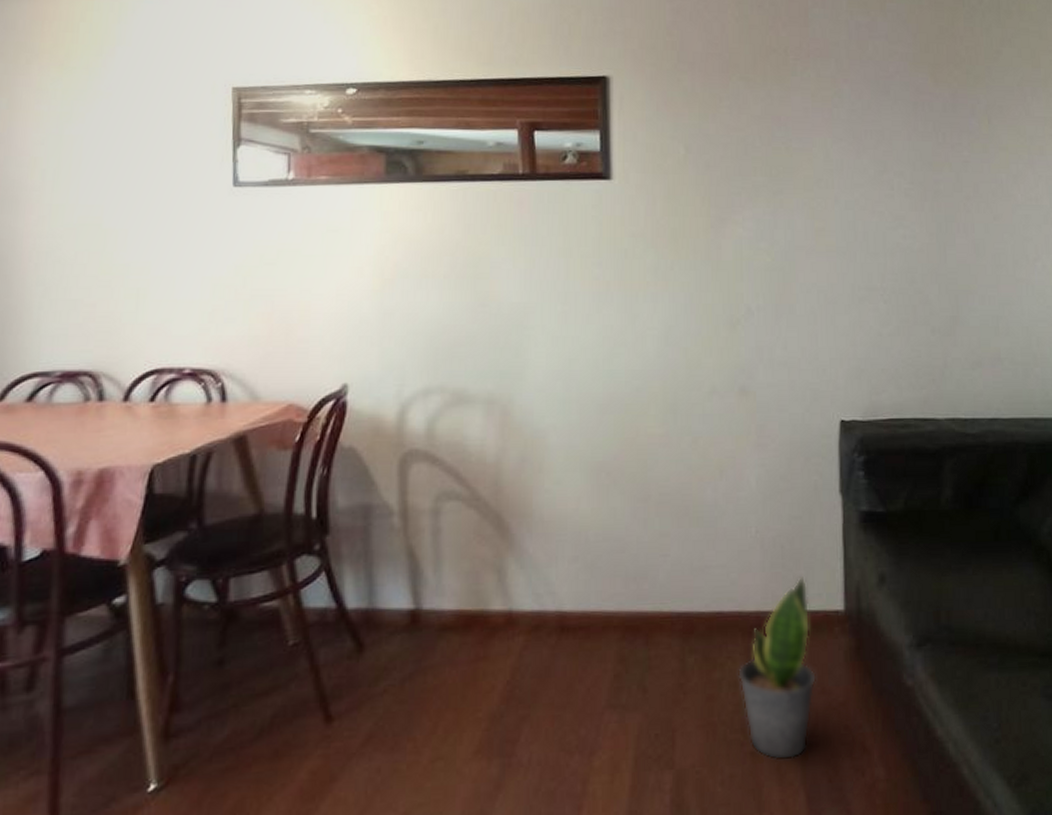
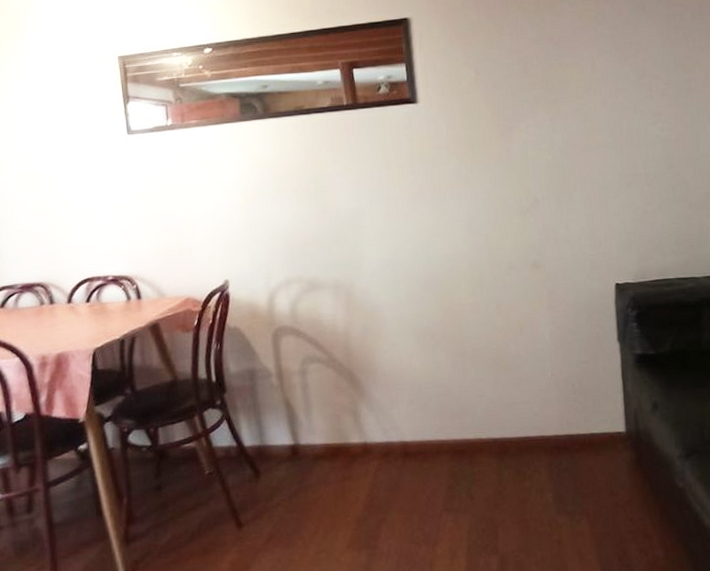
potted plant: present [738,576,817,761] -> none [543,407,606,546]

